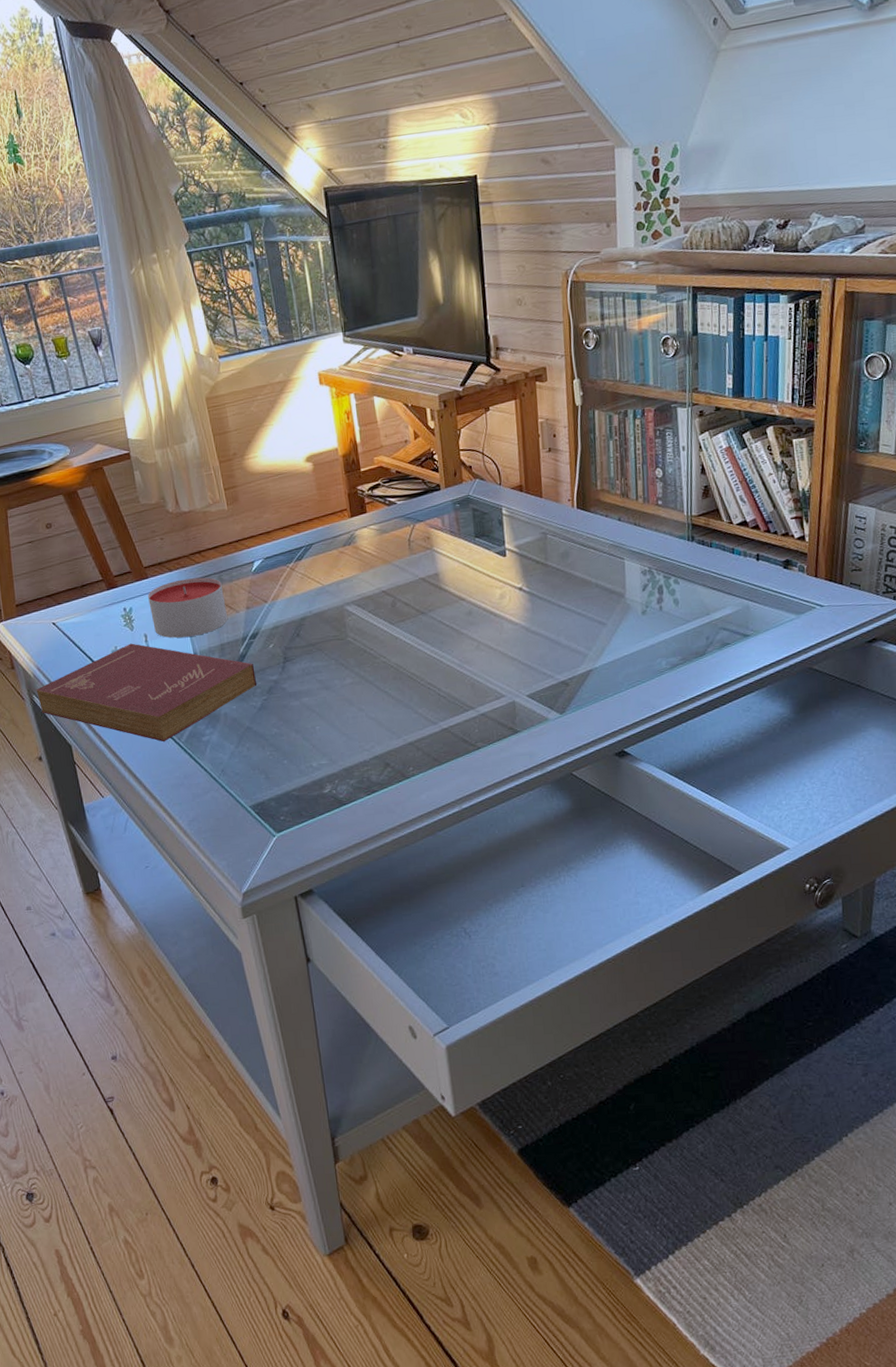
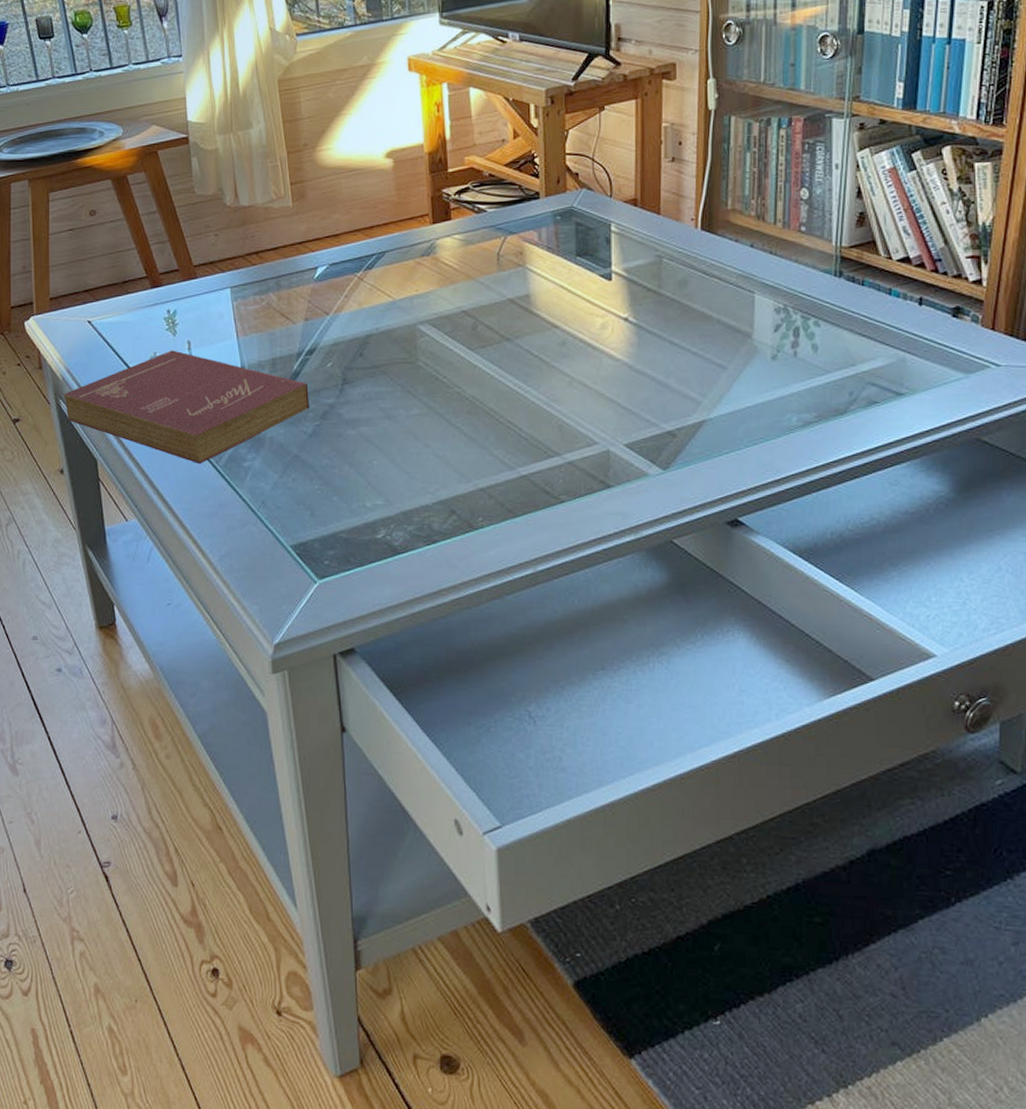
candle: present [148,577,228,638] -> none [195,281,283,348]

